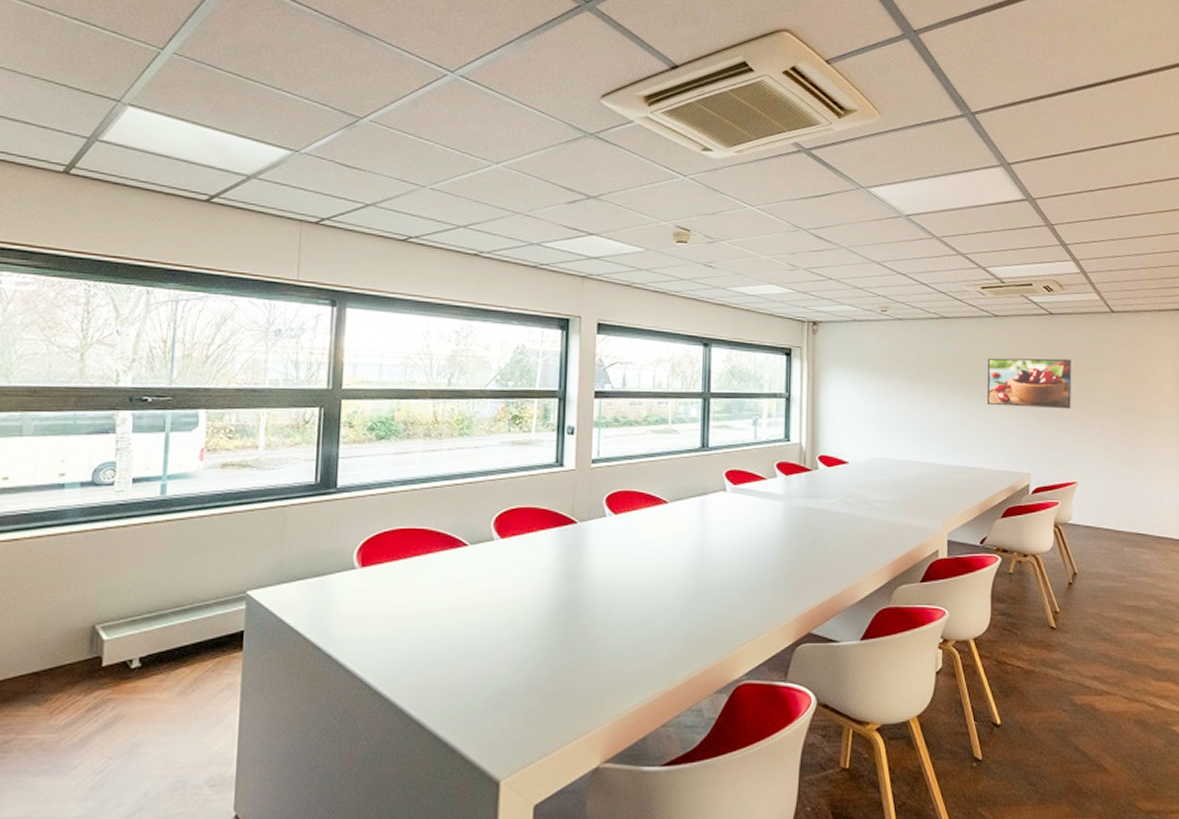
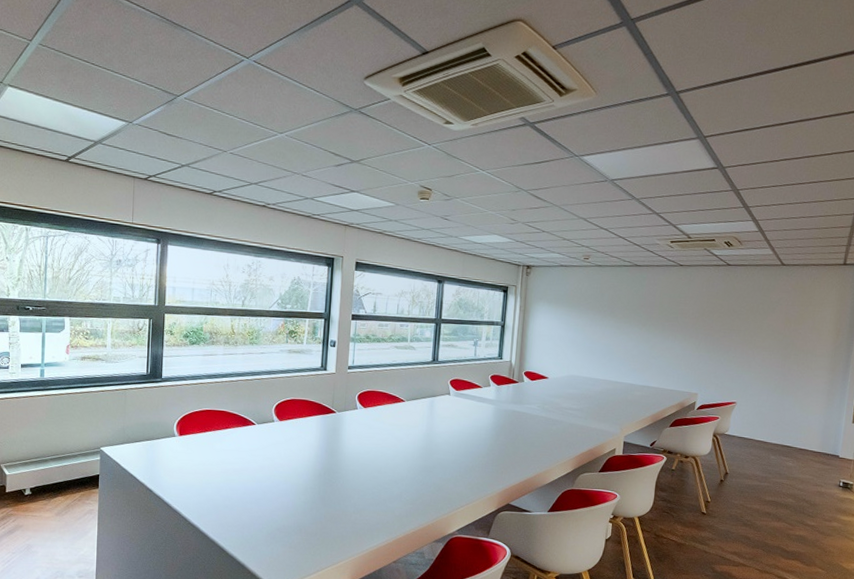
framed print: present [986,357,1071,410] -> none [666,299,742,344]

